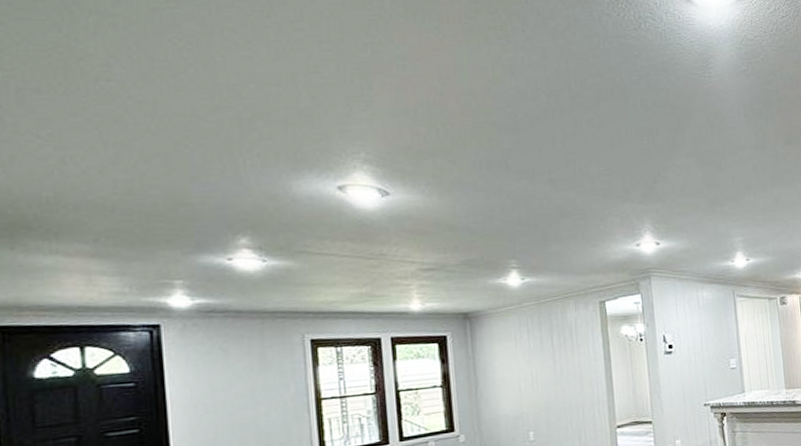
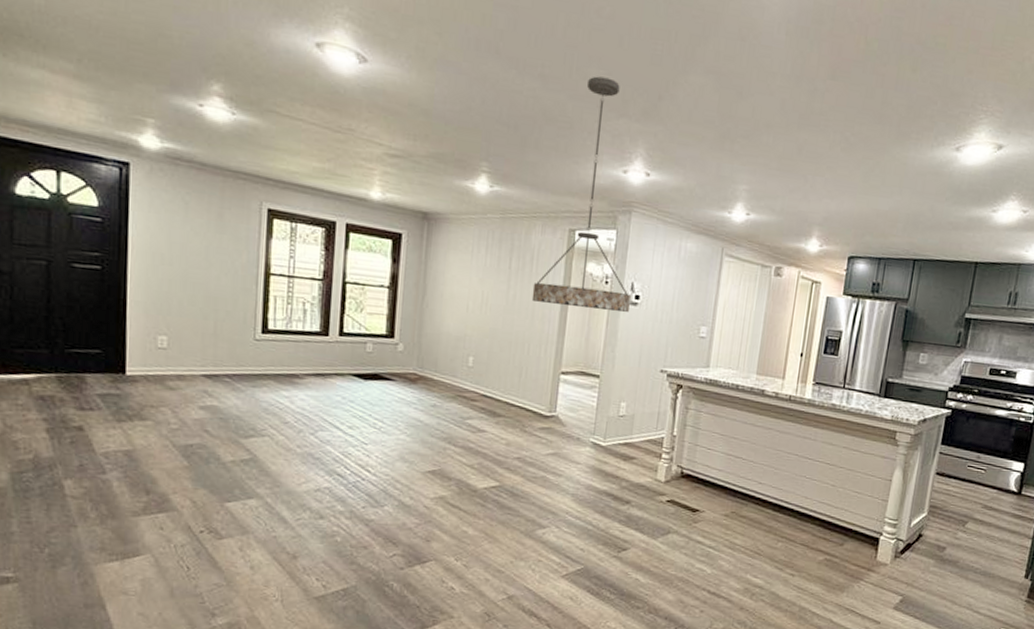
chandelier: none [576,172,666,370] -> present [531,76,631,312]

